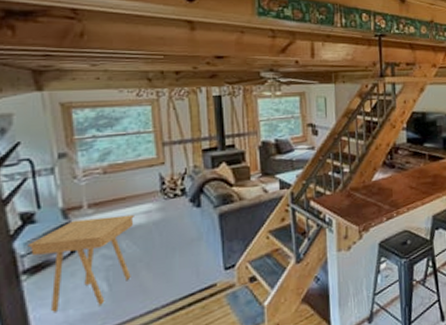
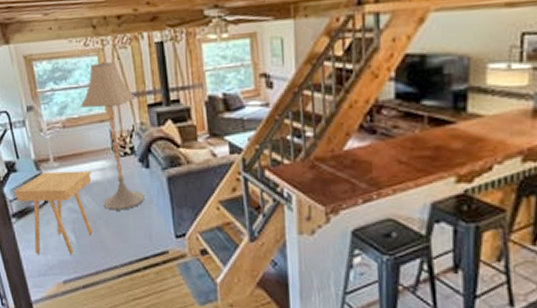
floor lamp: none [127,111,194,252] -> present [80,61,145,211]

